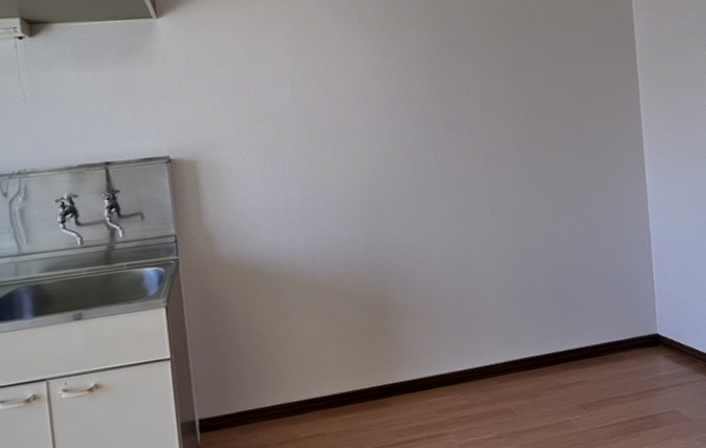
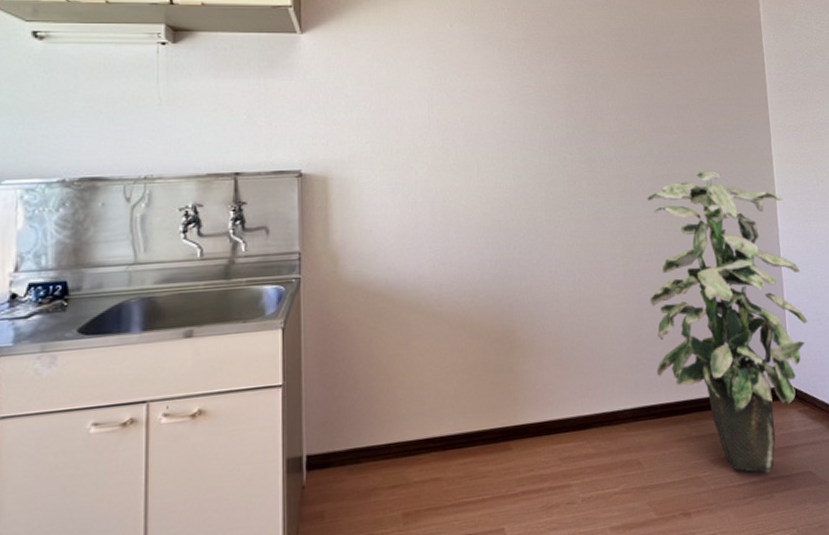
indoor plant: none [514,131,675,414] -> present [647,170,808,473]

